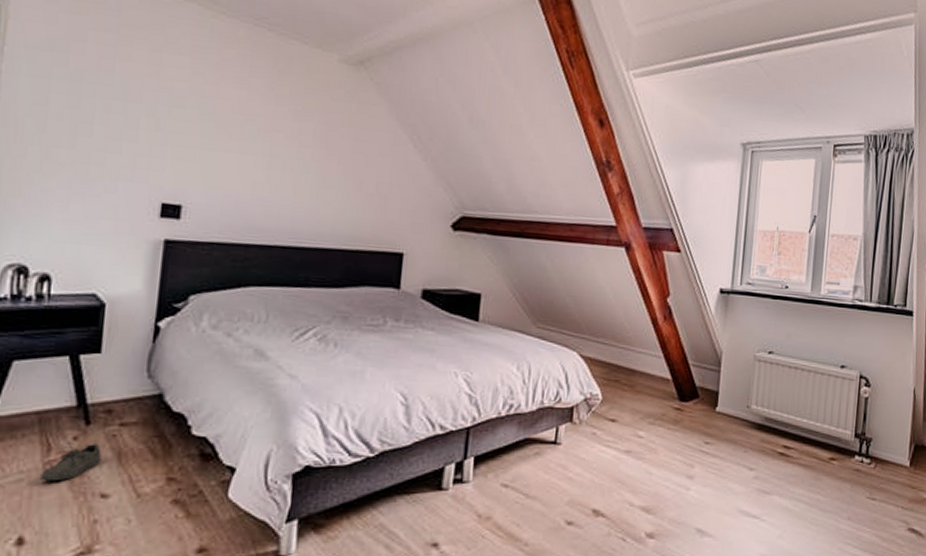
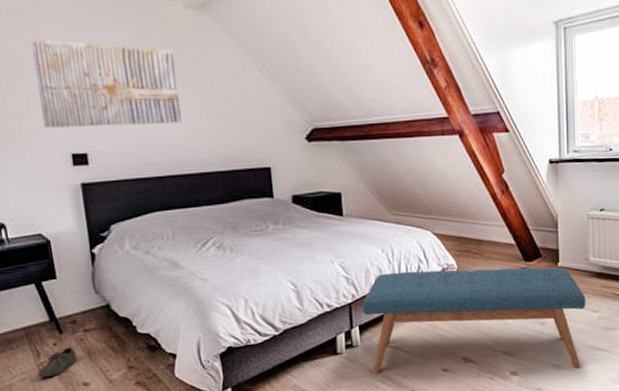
wall art: none [135,64,316,187] -> present [31,38,182,128]
bench: none [482,396,743,538] -> present [362,267,586,373]

